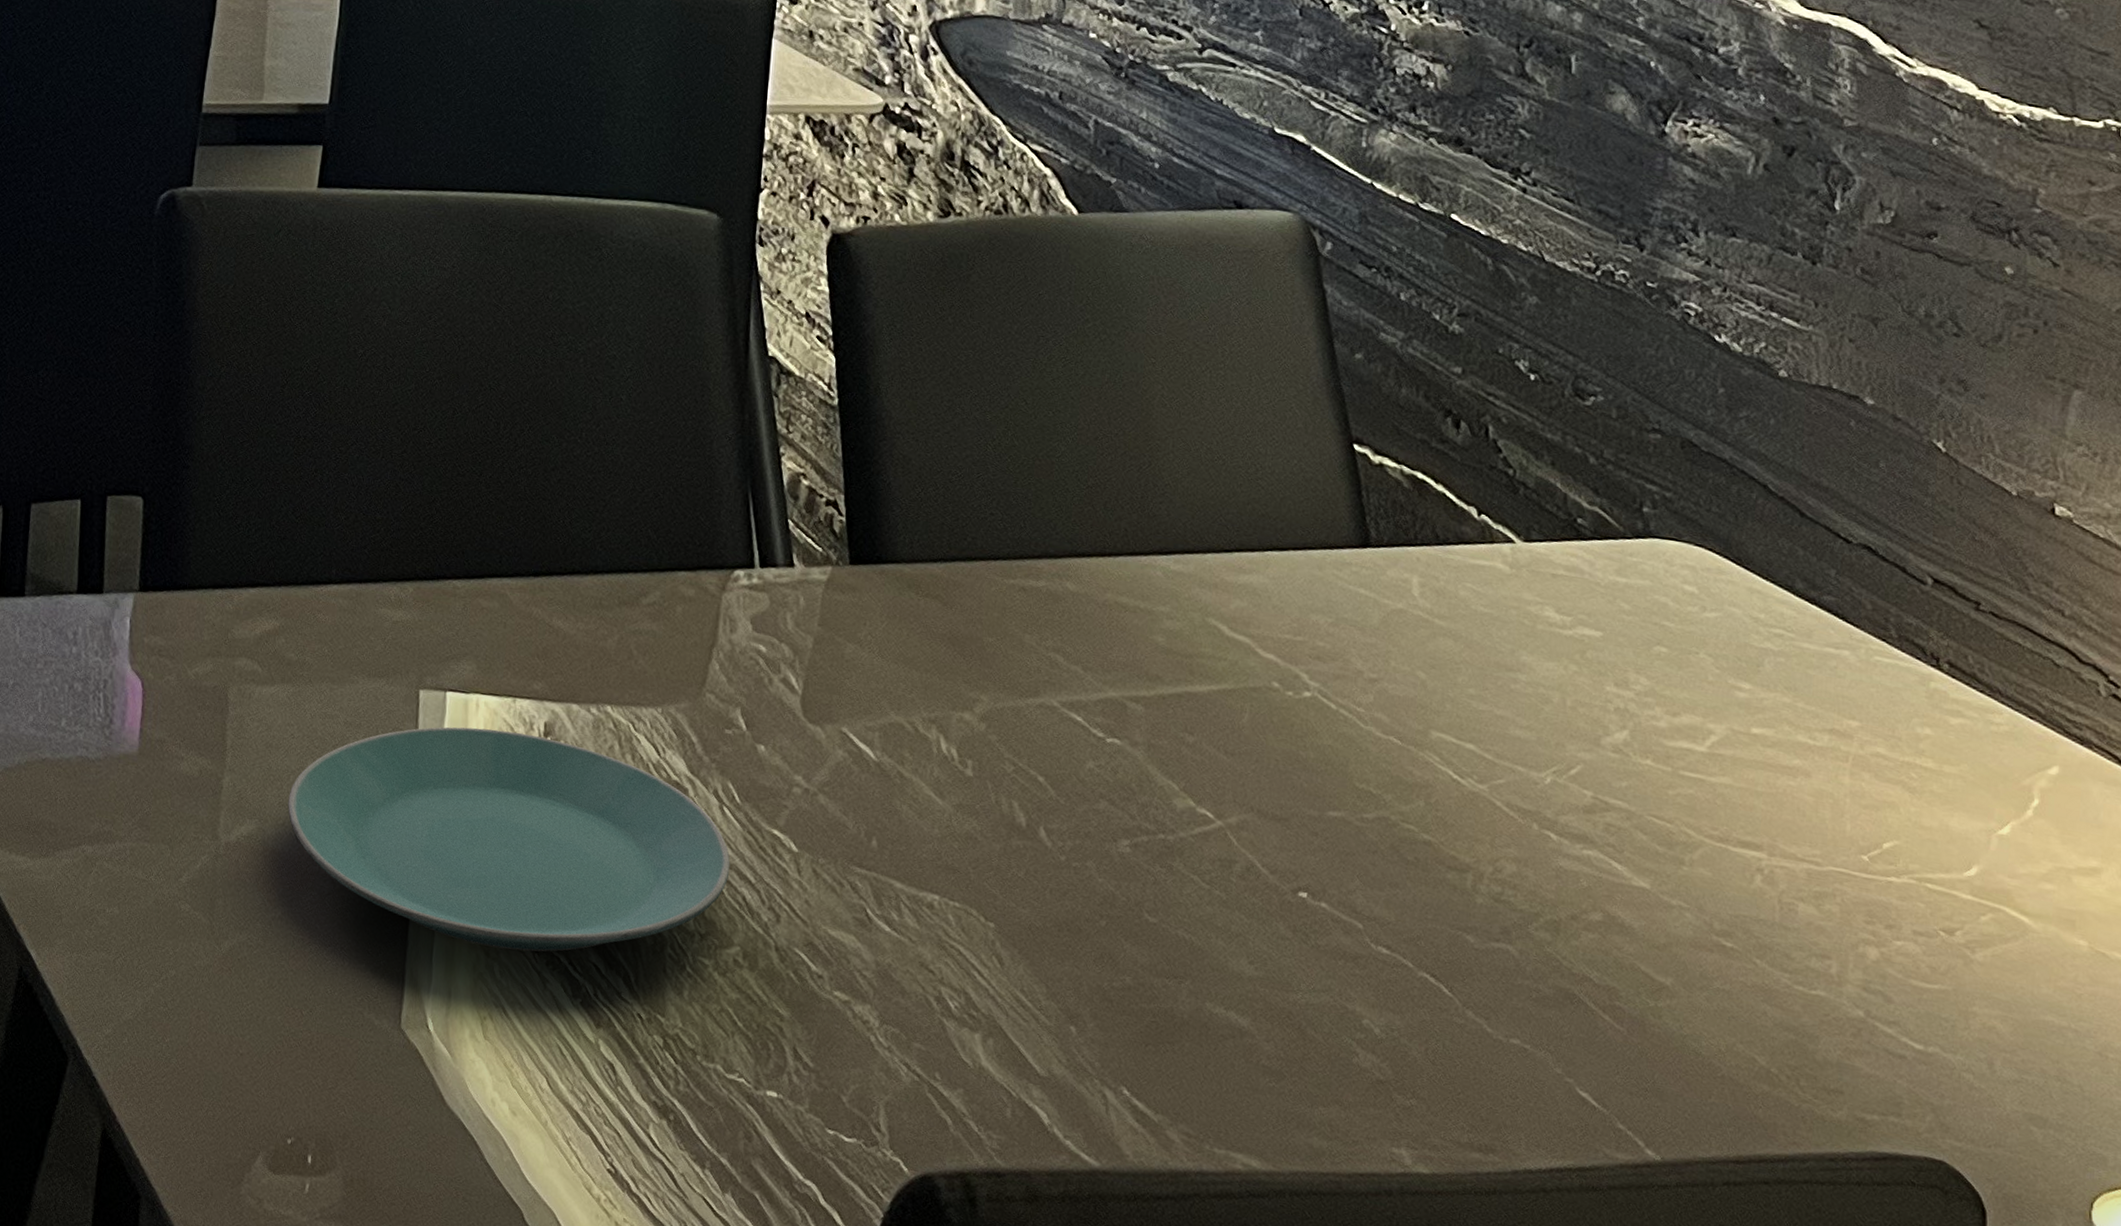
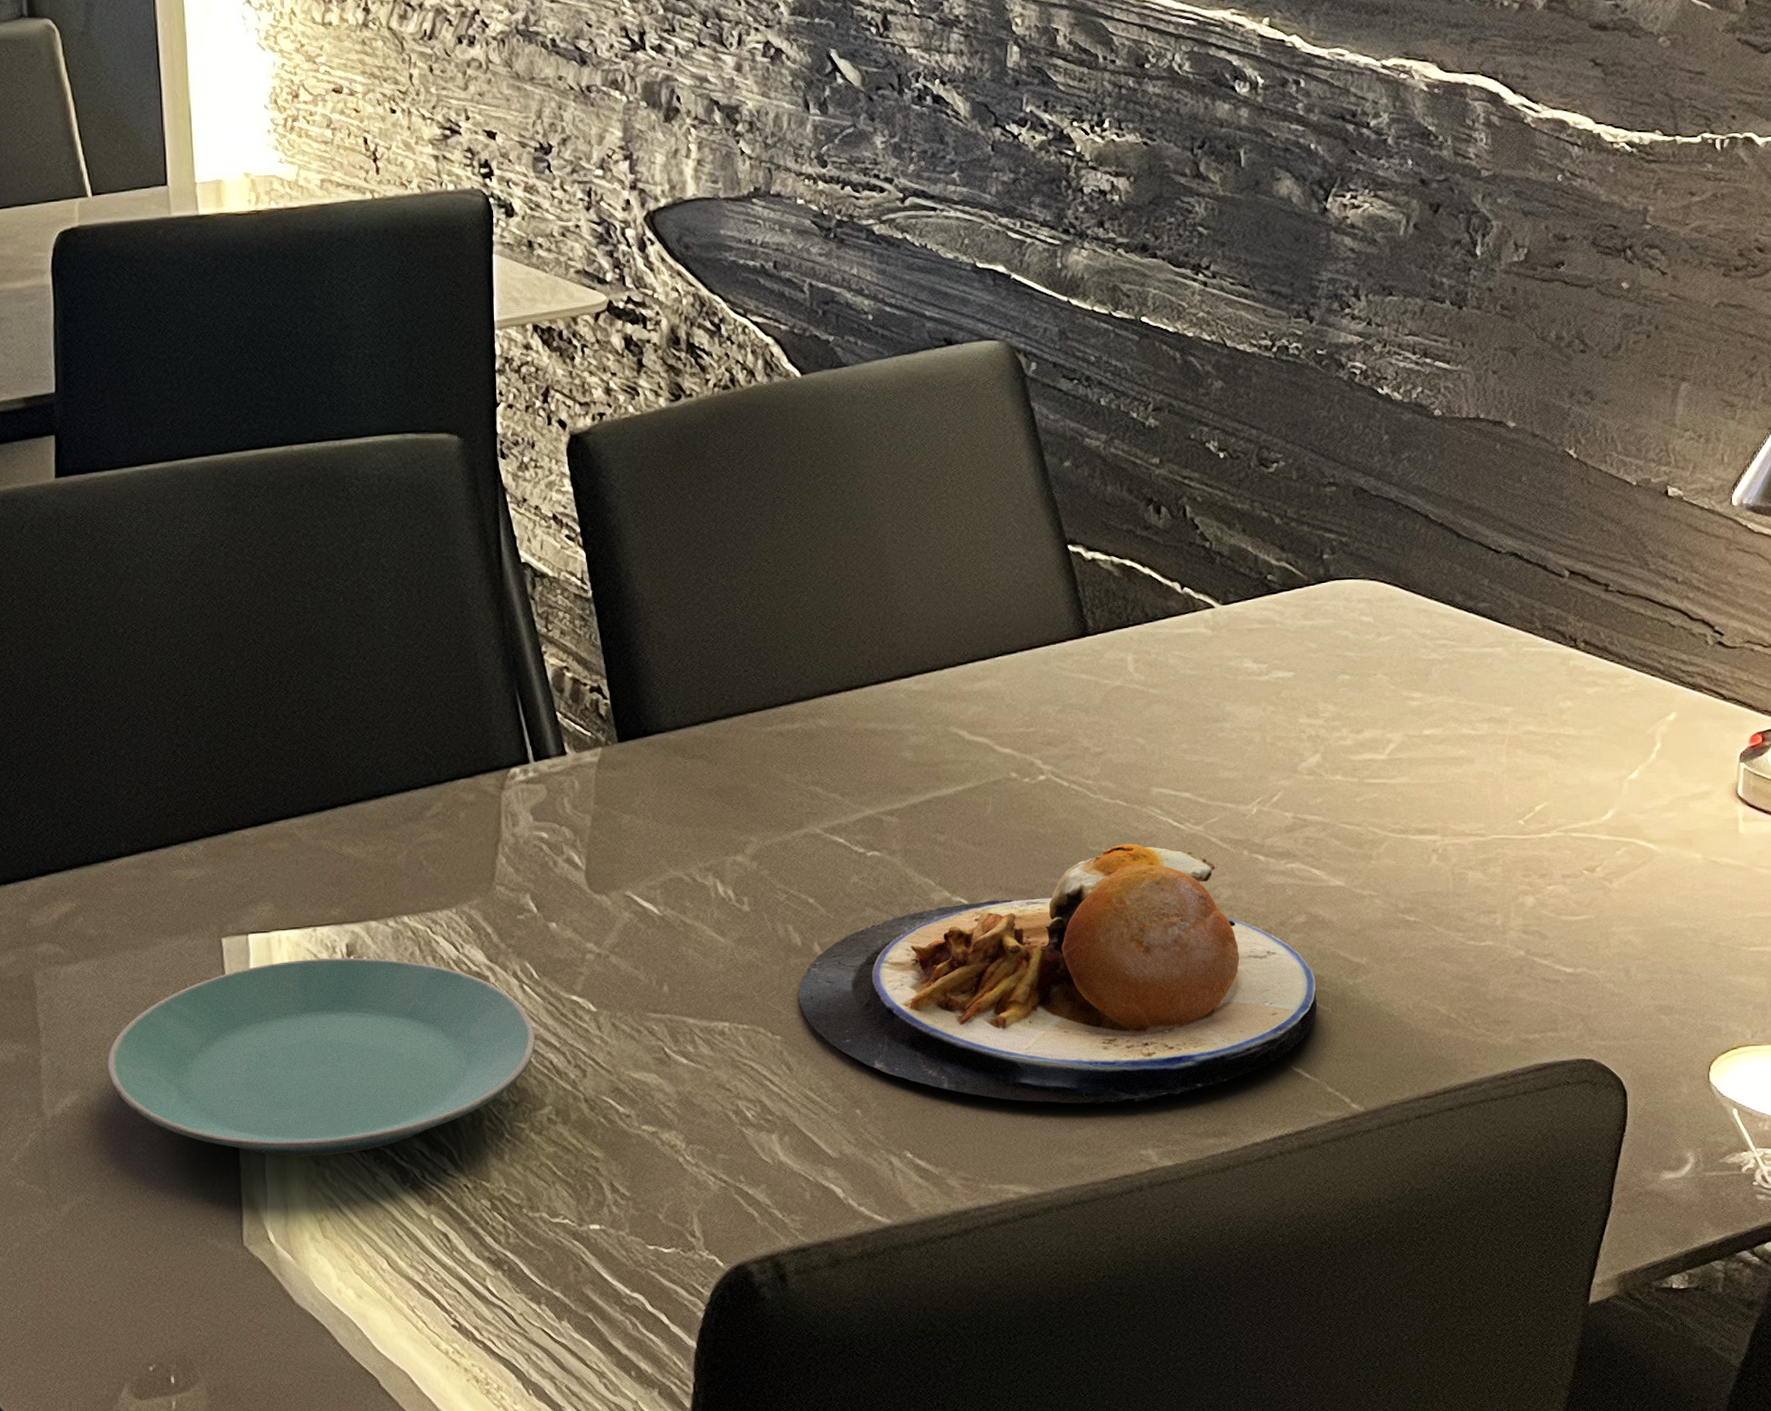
plate: none [1017,787,1611,1094] -> present [798,843,1317,1104]

